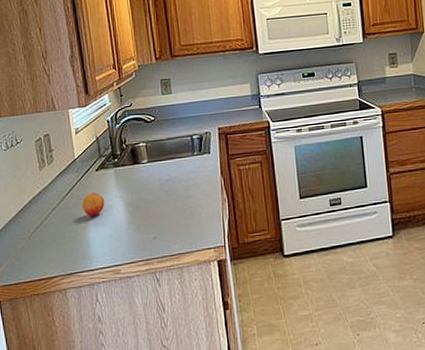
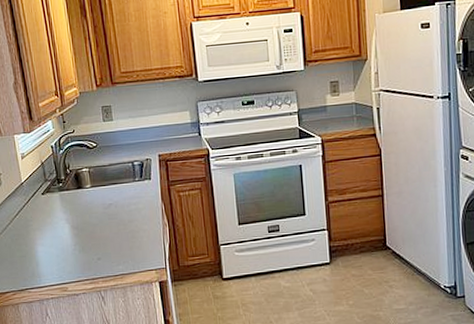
fruit: present [81,192,105,216] -> none [29,215,52,237]

